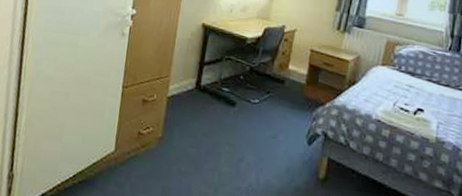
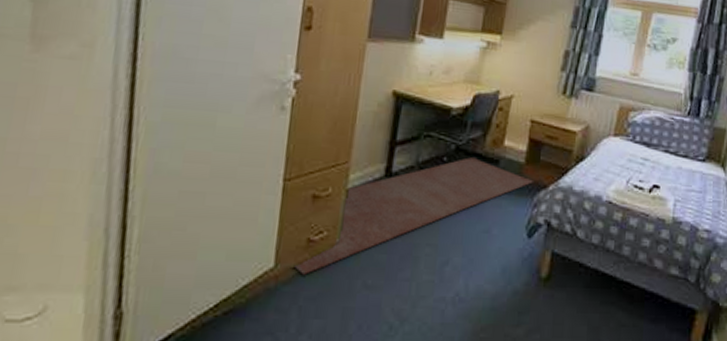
rug: none [129,76,314,159] -> present [295,156,535,275]

